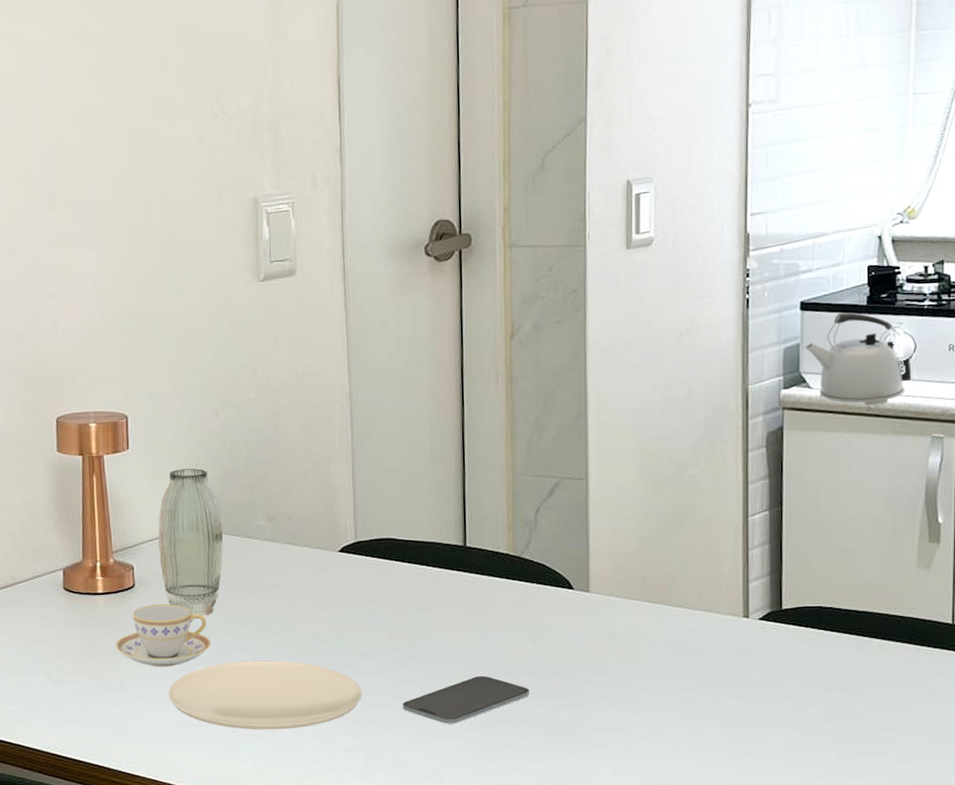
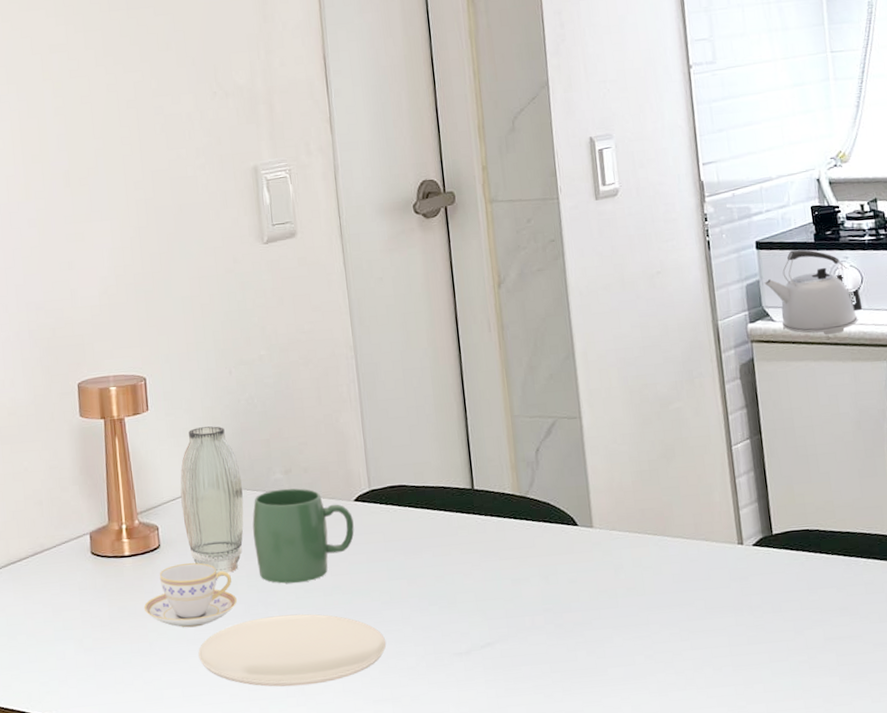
mug: none [231,535,337,630] -> present [252,488,354,584]
smartphone: present [402,675,529,724] -> none [425,617,546,669]

